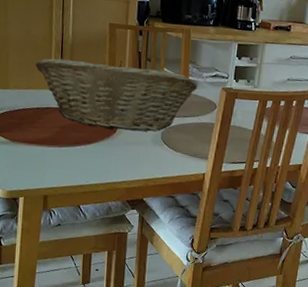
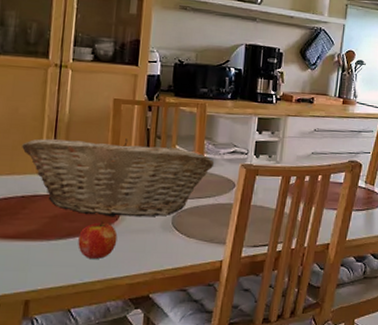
apple: none [84,133,116,165] -> present [78,221,118,259]

